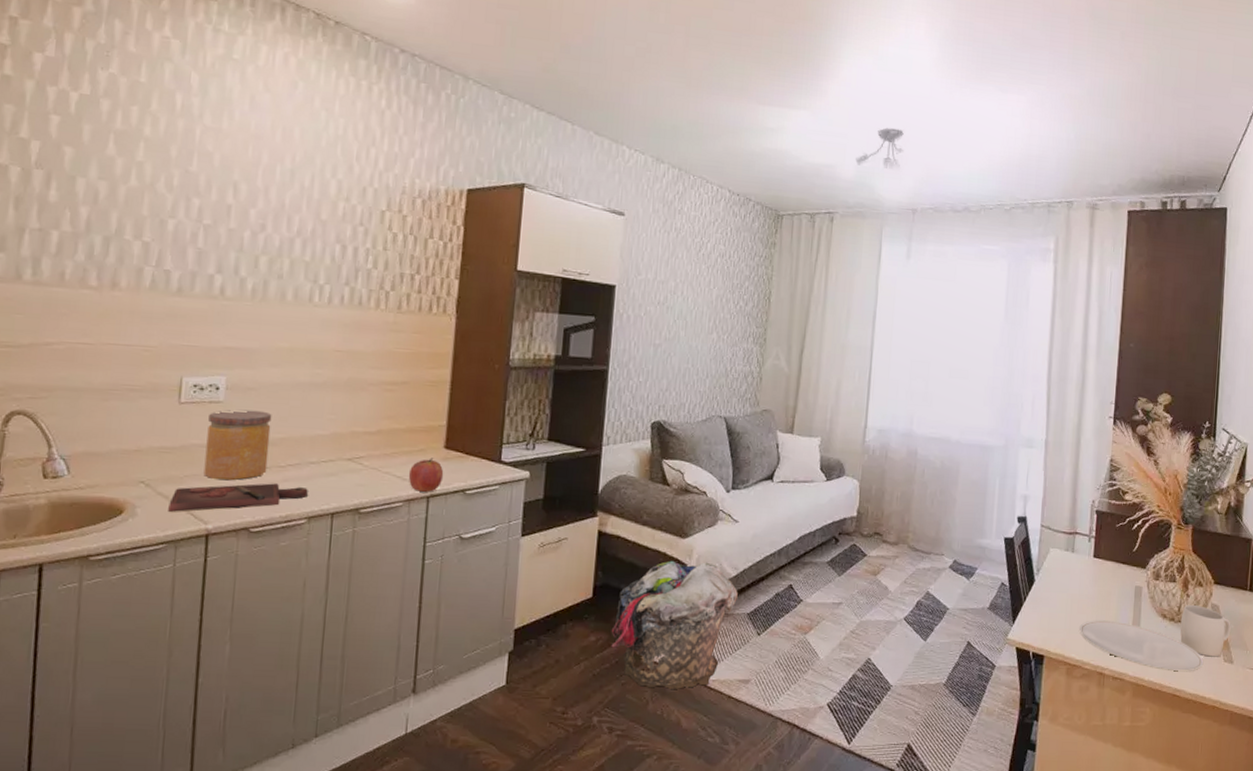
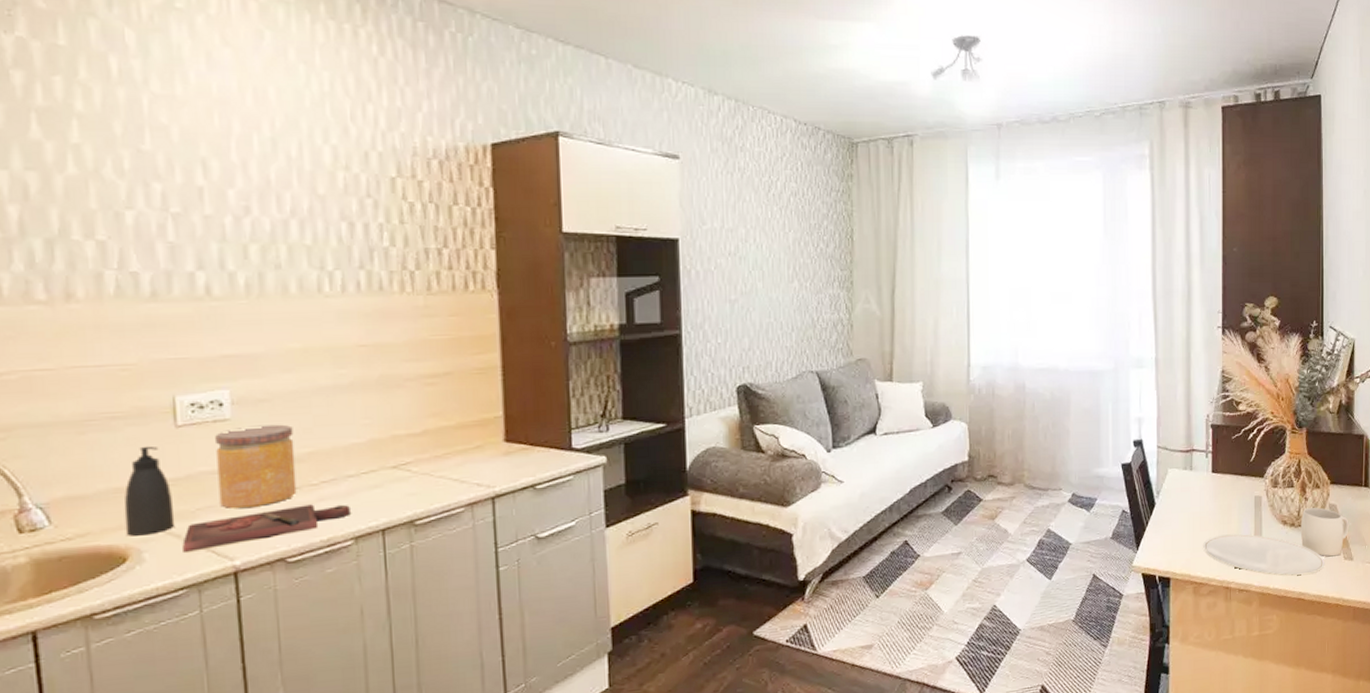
soap dispenser: none [126,416,167,493] -> present [124,445,175,536]
fruit: present [408,458,444,492] -> none [466,454,508,493]
laundry basket: present [611,560,738,690] -> none [718,529,851,669]

